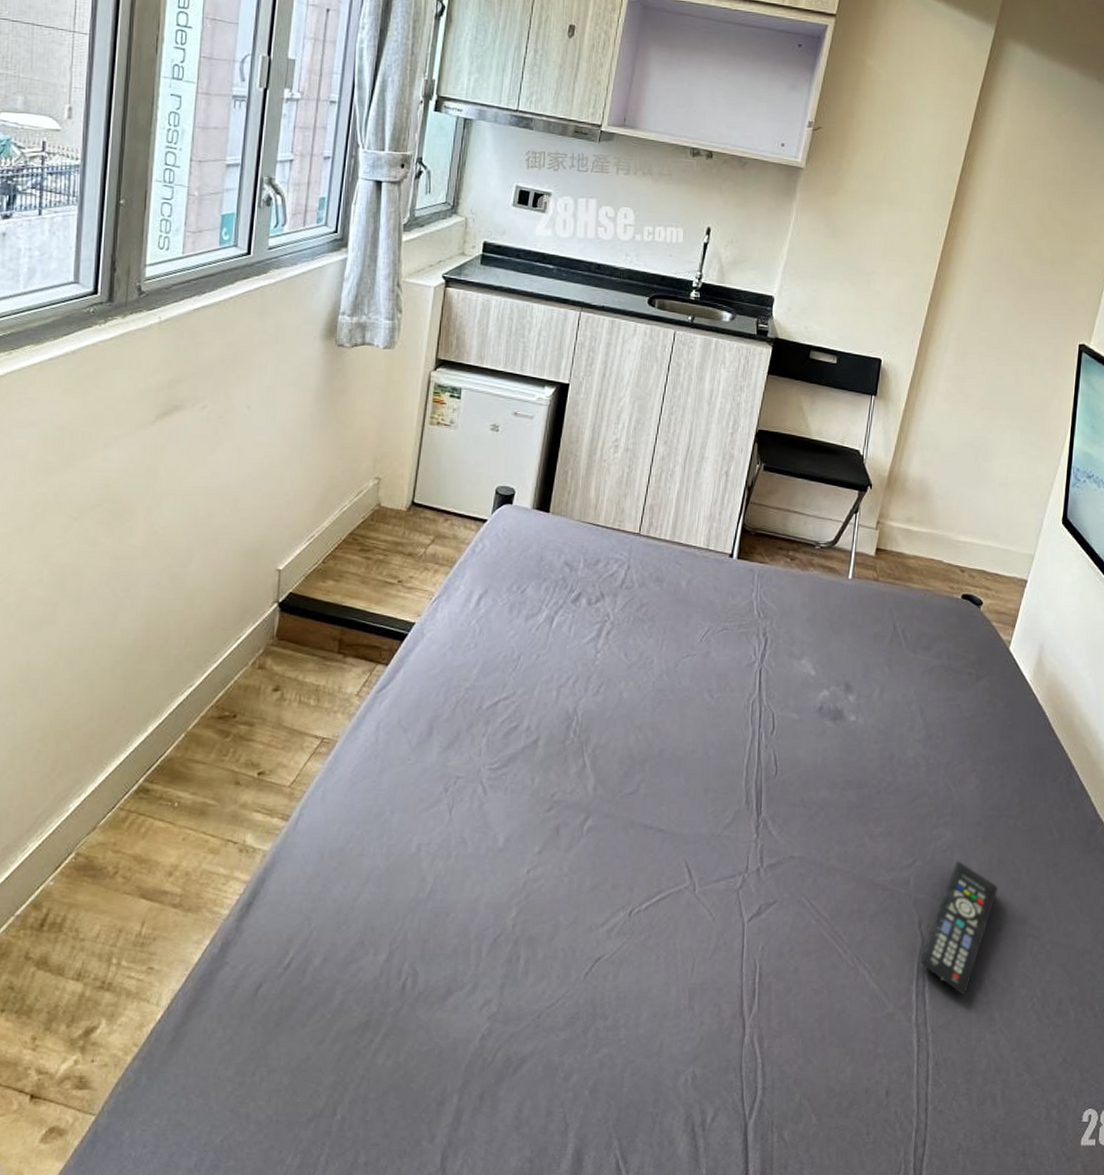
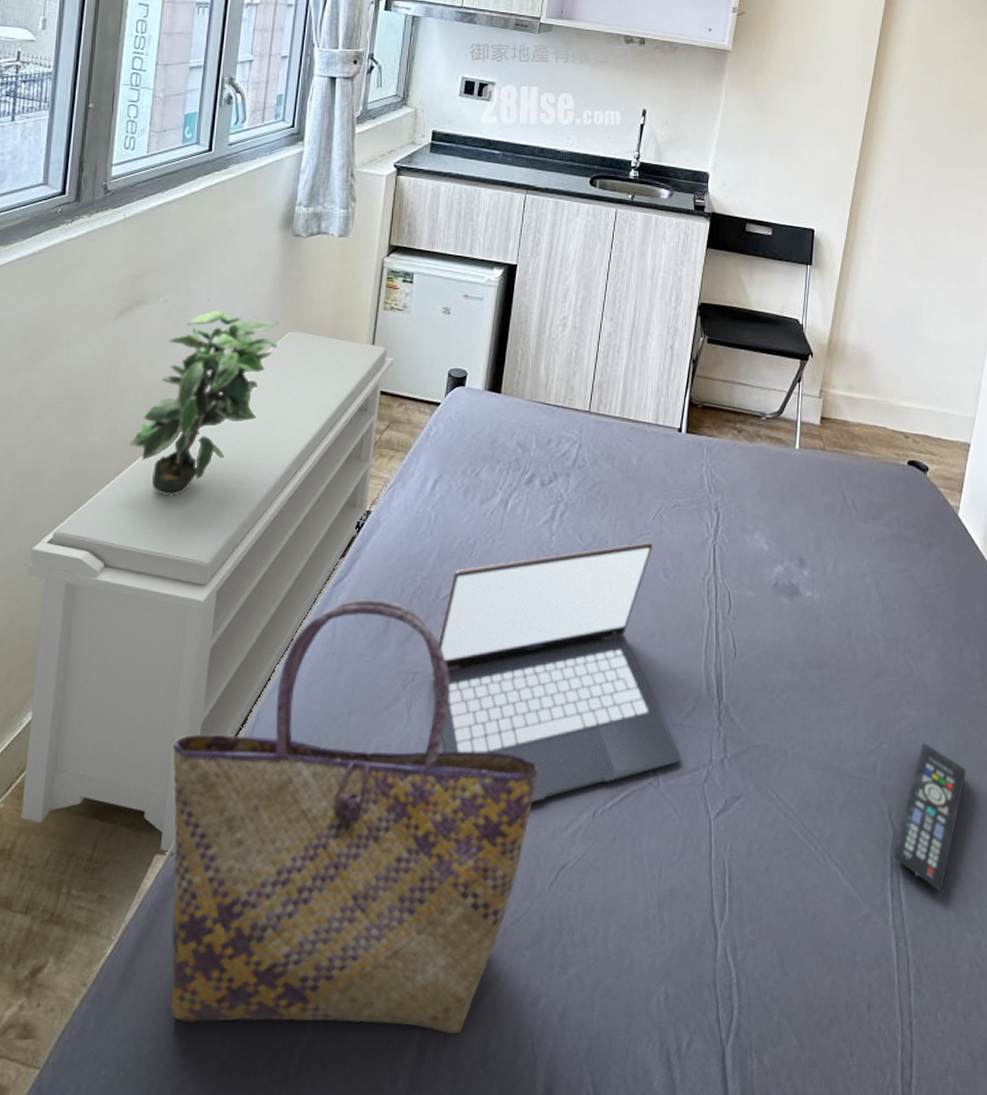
bench: none [69,442,441,932] -> present [21,331,395,853]
potted plant: none [169,417,322,600] -> present [129,309,279,495]
tote bag: none [218,705,577,1102] -> present [170,597,538,1035]
laptop: none [474,663,718,900] -> present [432,542,681,803]

